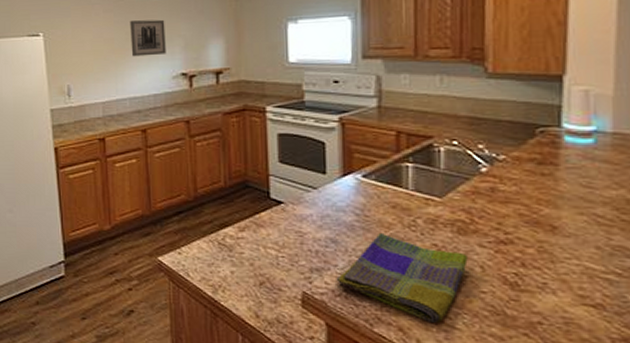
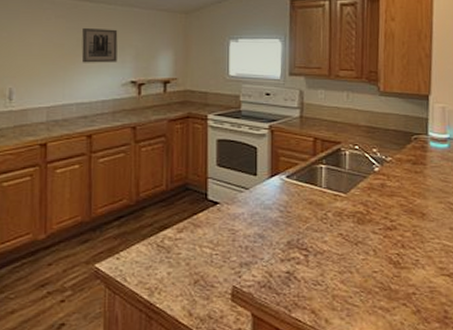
dish towel: present [336,232,468,323] -> none [262,226,364,303]

